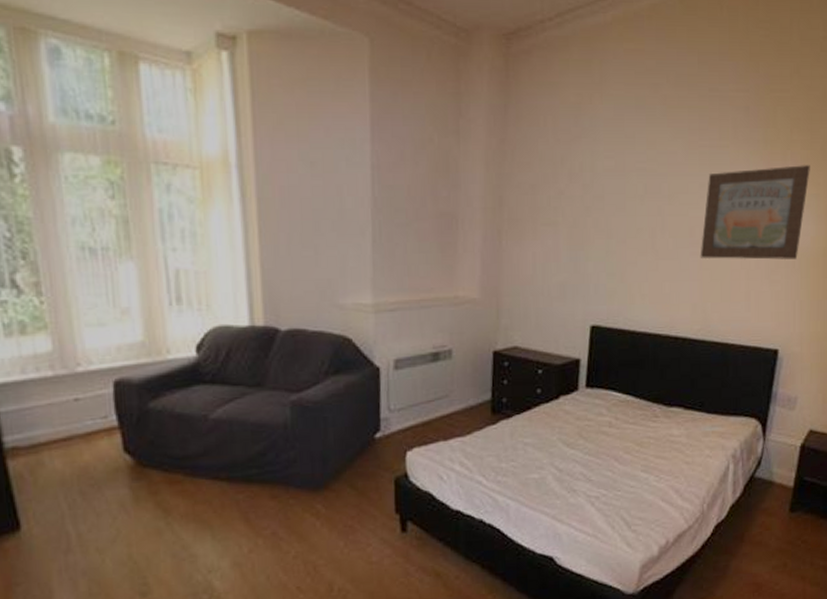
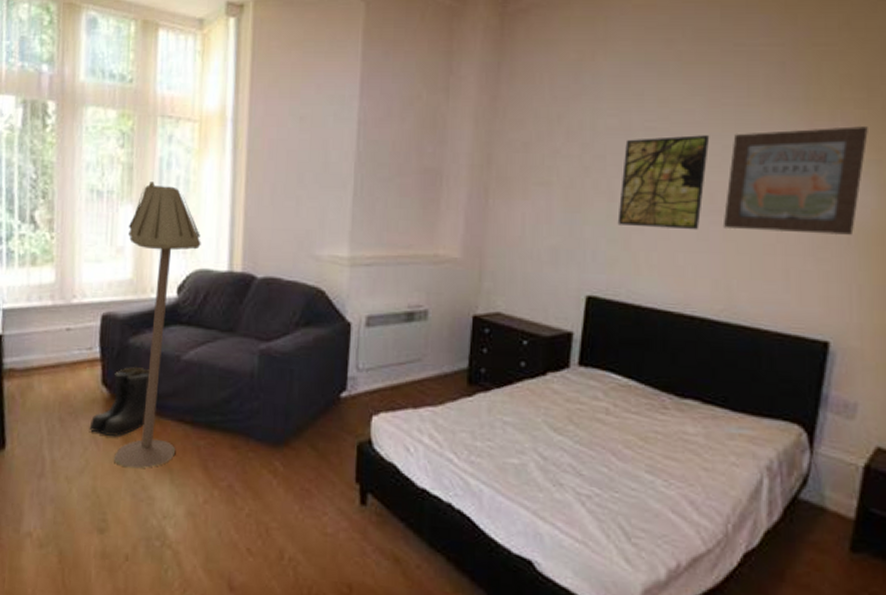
boots: none [115,430,177,503] -> present [89,366,149,436]
floor lamp: none [132,236,217,531] -> present [113,182,201,469]
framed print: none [615,175,690,262] -> present [617,135,710,230]

